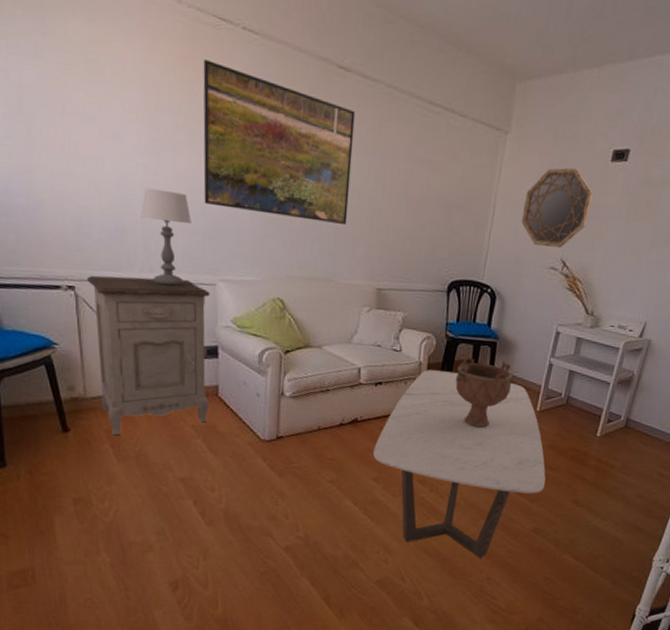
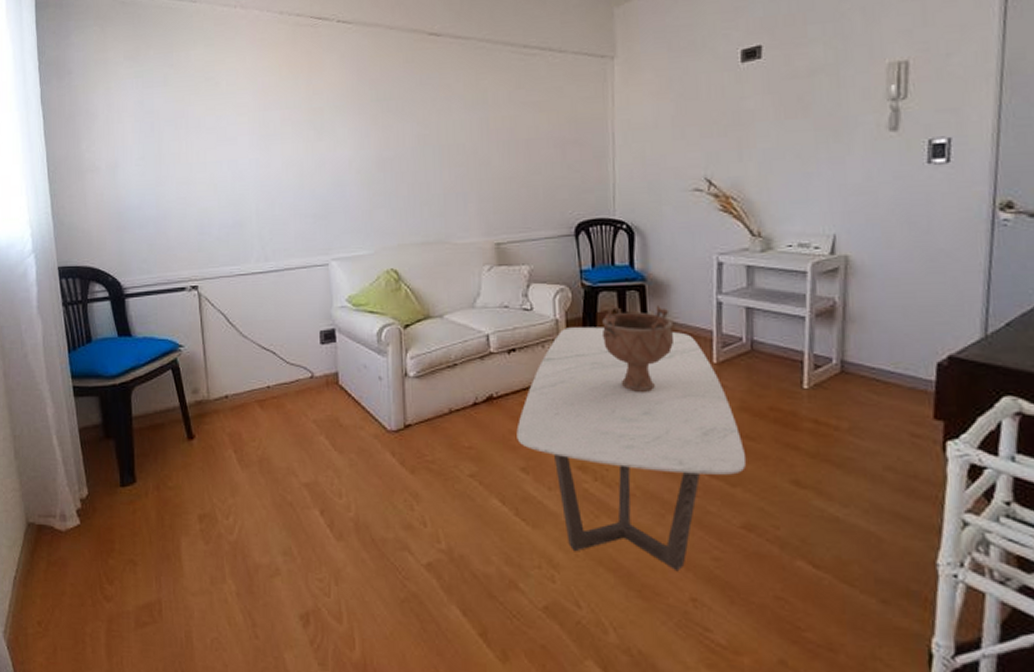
nightstand: present [86,275,210,436] -> none [208,263,330,439]
table lamp: present [141,188,192,287] -> none [255,179,302,273]
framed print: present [203,60,356,224] -> none [304,55,455,187]
home mirror: present [521,167,593,248] -> none [647,77,728,167]

